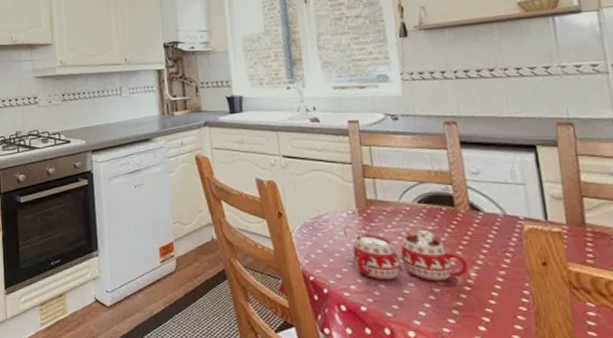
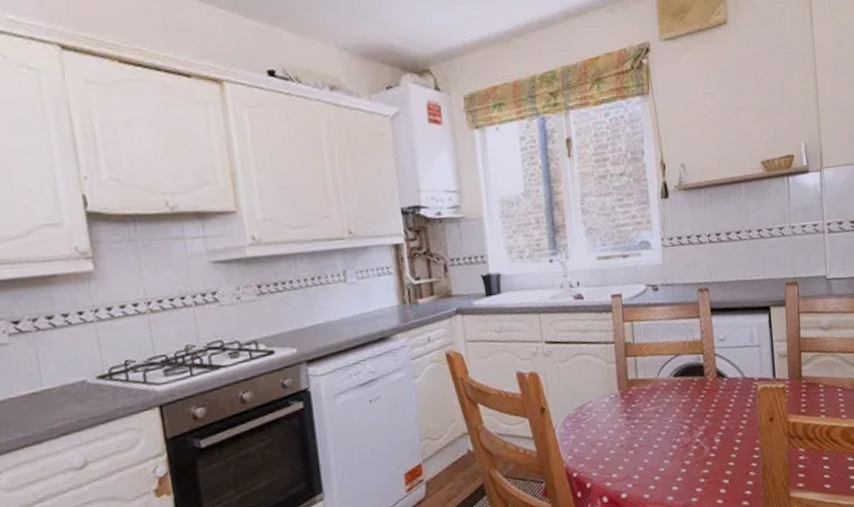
mug: present [342,225,468,282] -> none [604,403,714,464]

